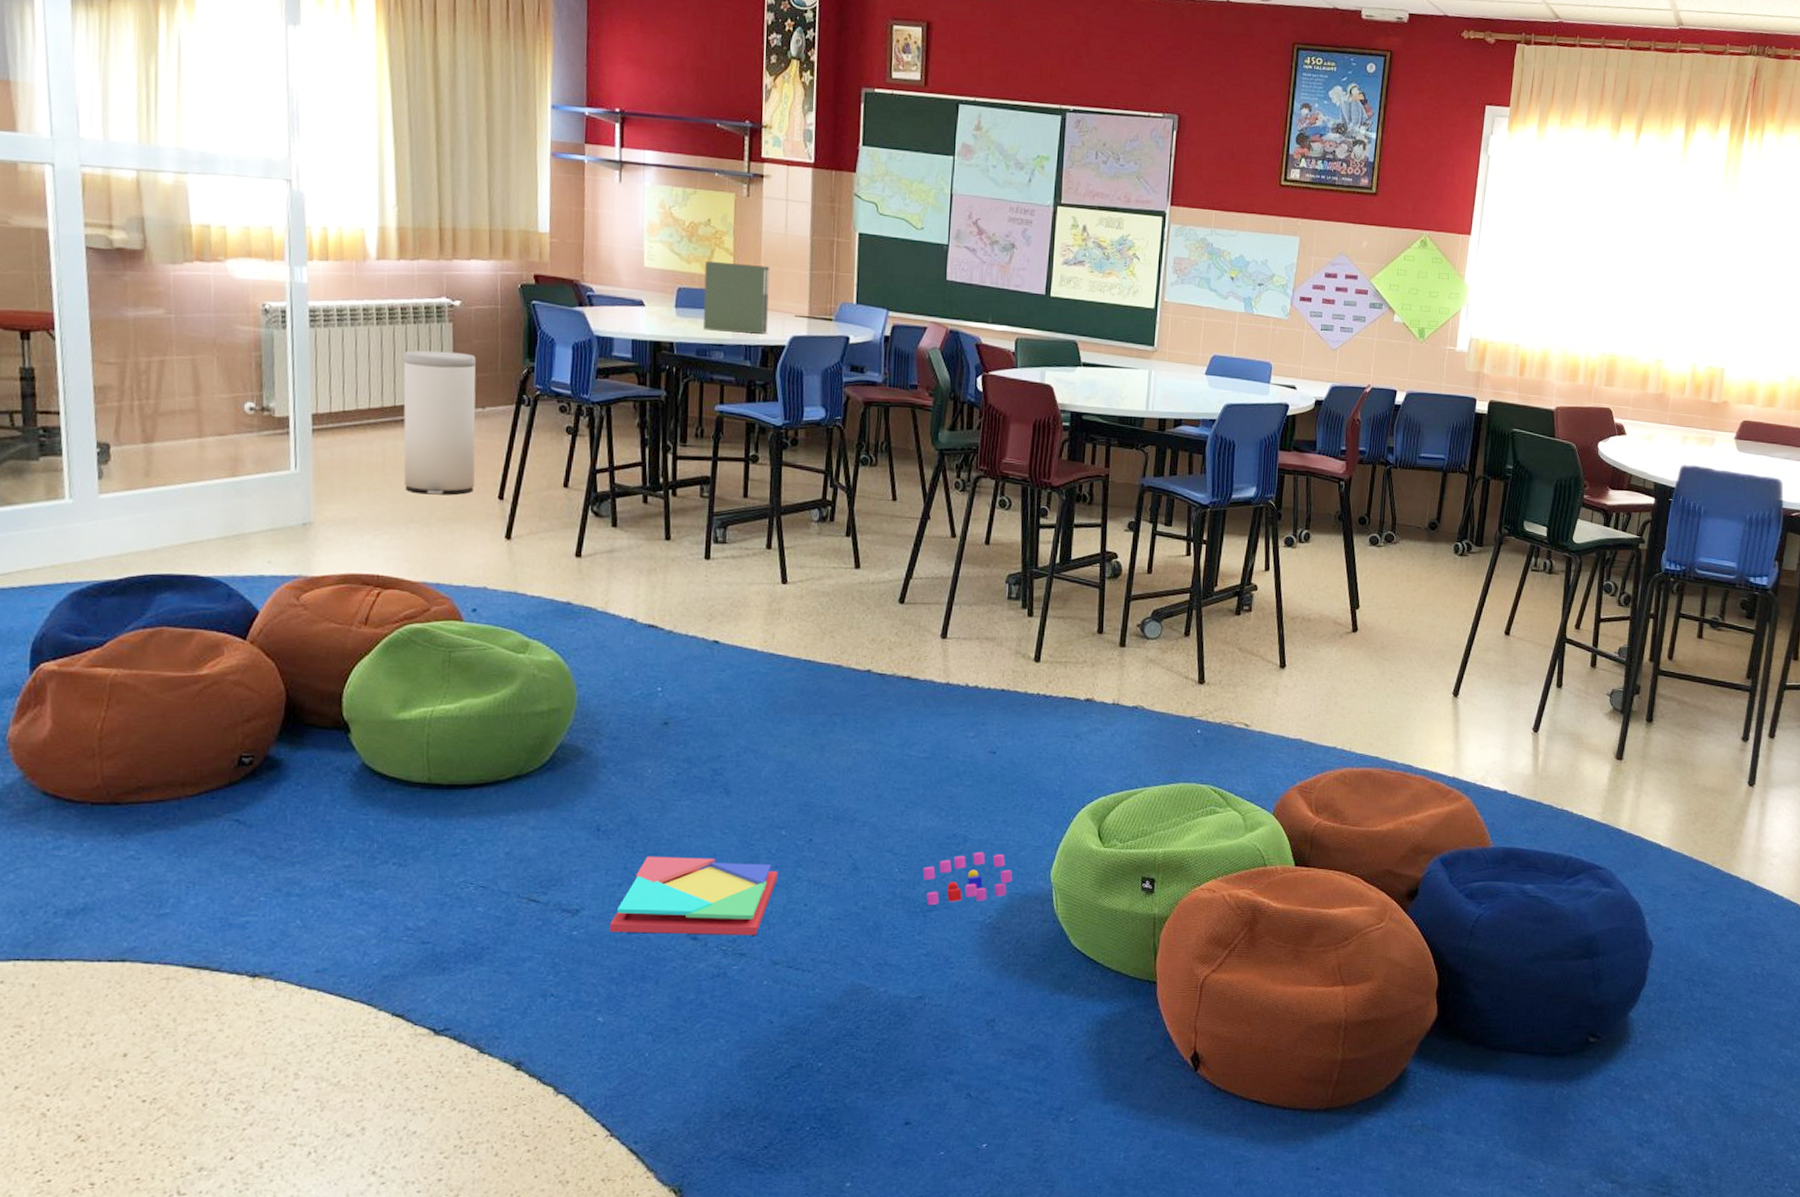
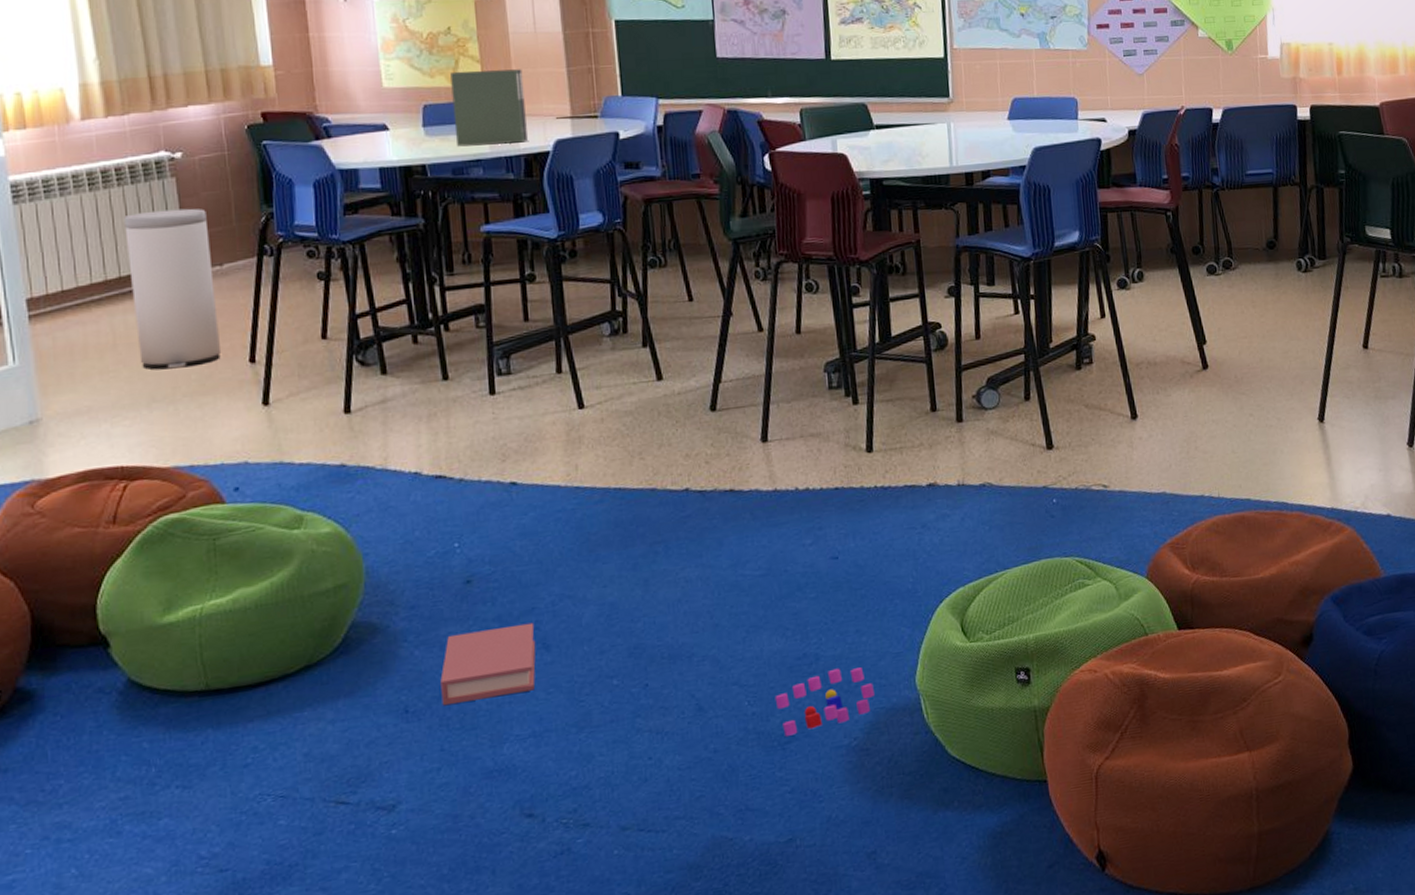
puzzle game: present [609,856,778,935] -> none [432,719,615,824]
book: none [630,768,719,830] -> present [440,622,536,706]

